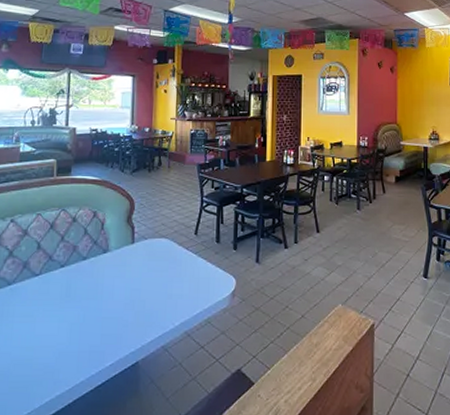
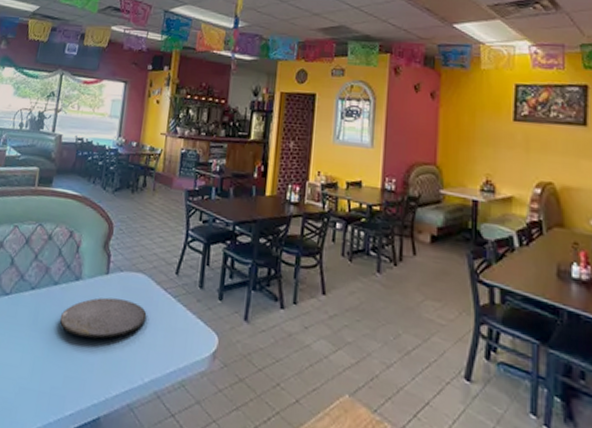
plate: none [91,263,172,299] -> present [59,297,147,339]

